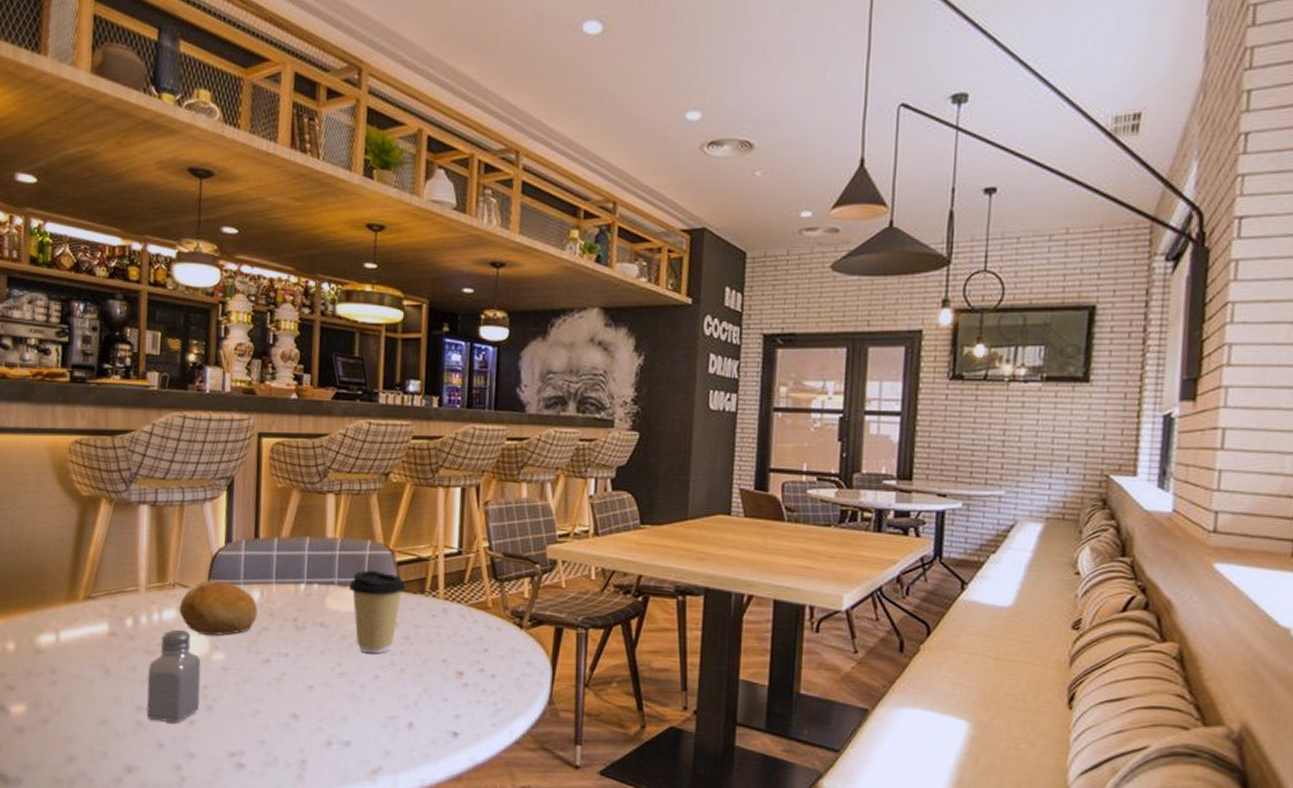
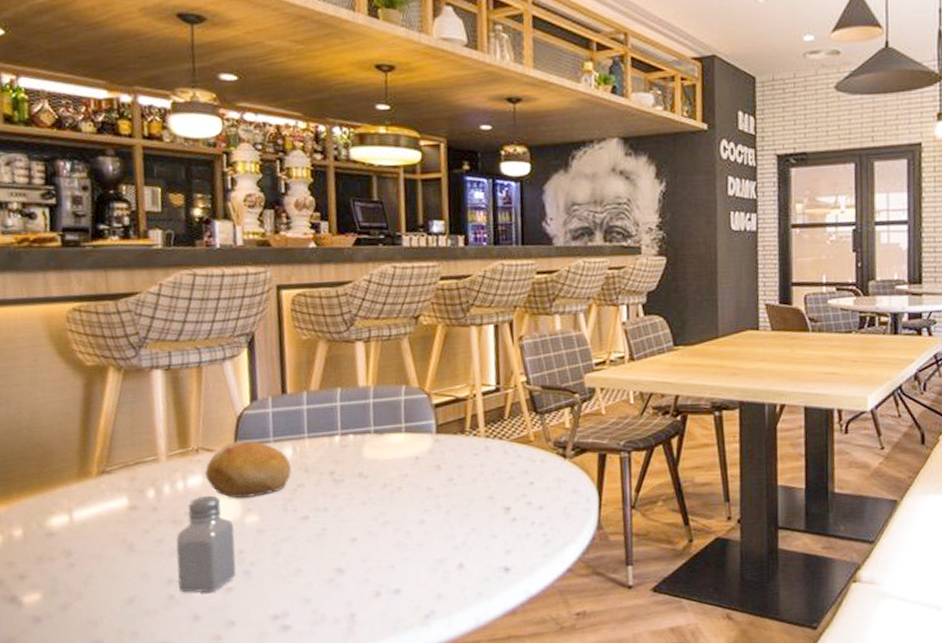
coffee cup: present [348,570,406,654] -> none [385,415,445,499]

